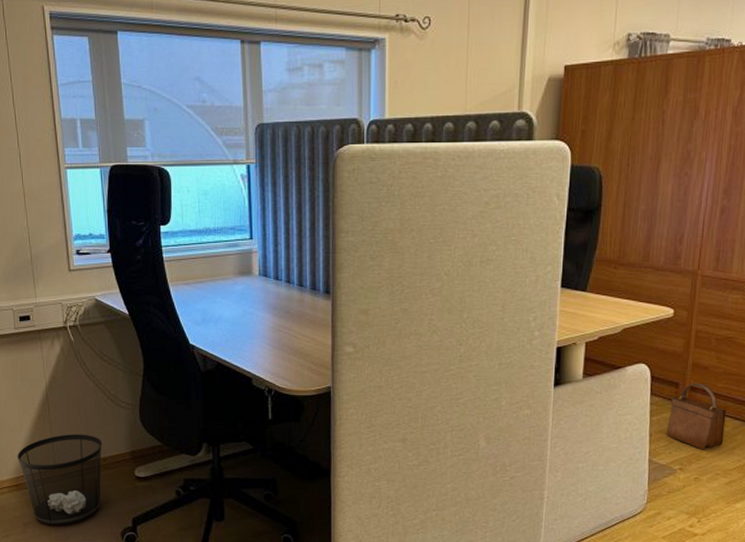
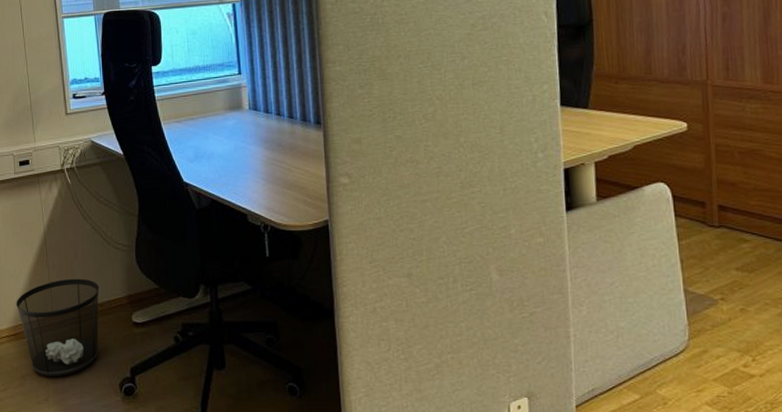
handbag: present [667,383,727,450] -> none [699,202,768,276]

